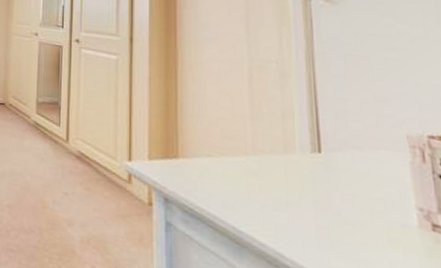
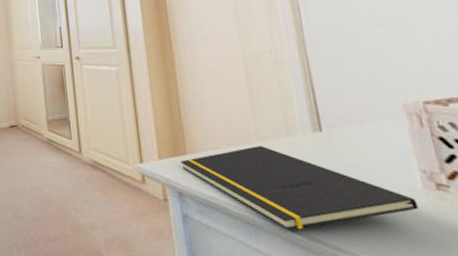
notepad: none [171,158,412,255] -> present [181,145,419,231]

